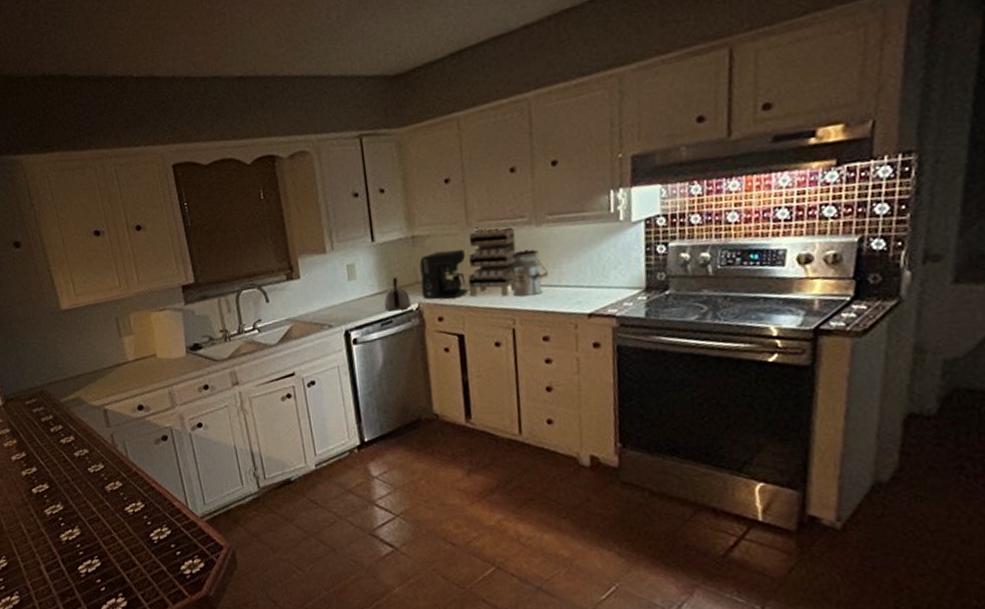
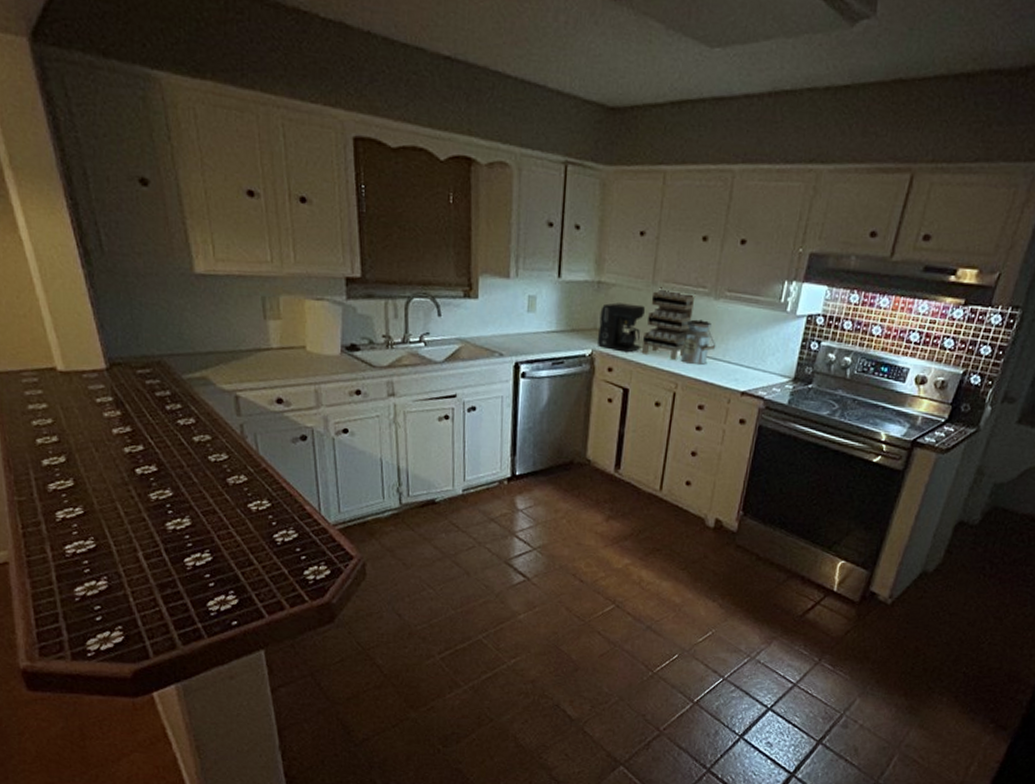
kettle: present [384,278,411,311] -> none [558,319,585,354]

